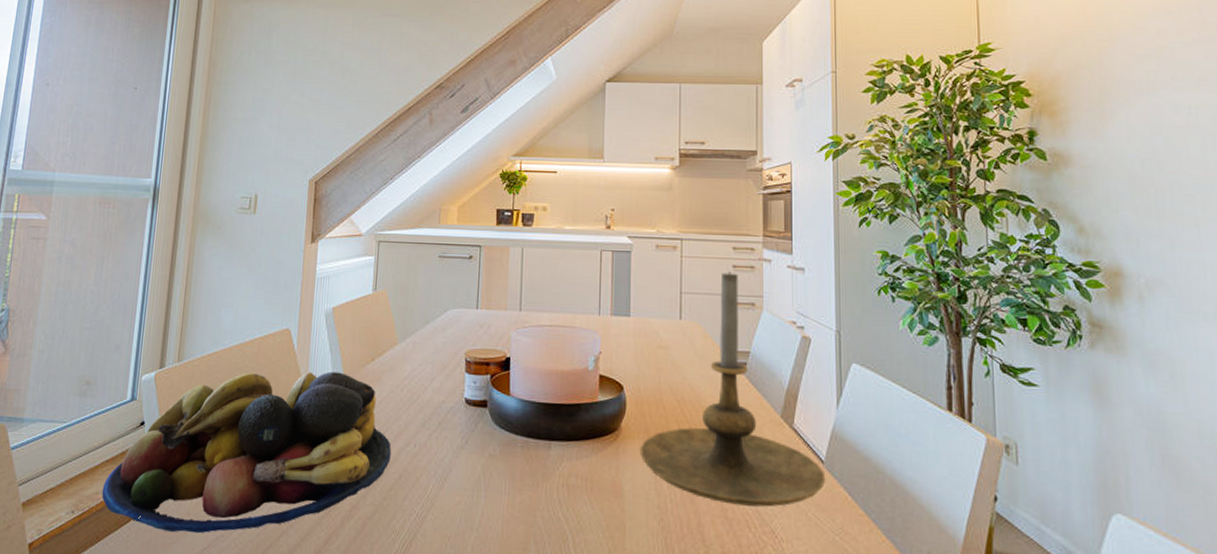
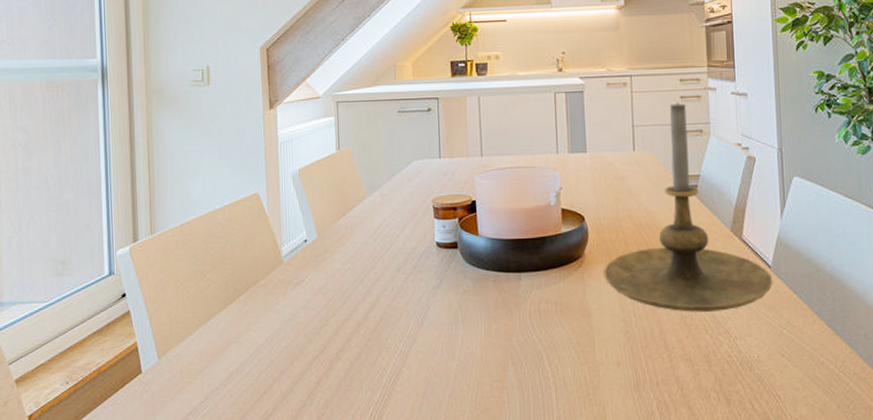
fruit bowl: present [101,371,391,534] -> none [93,229,371,390]

